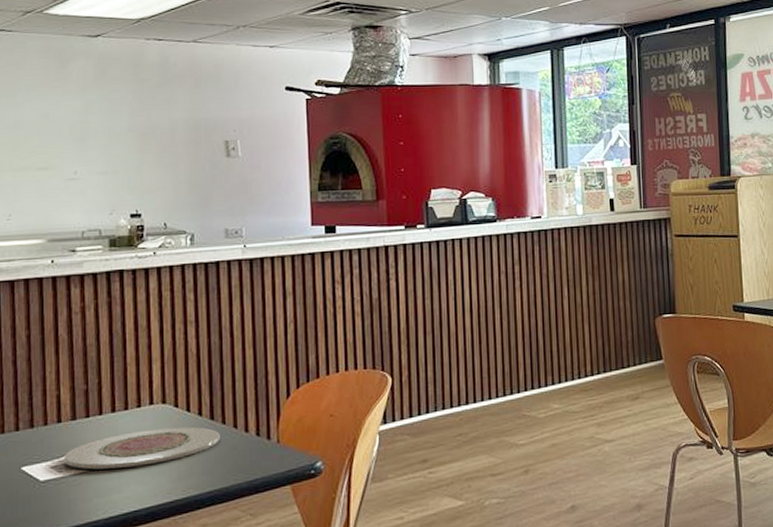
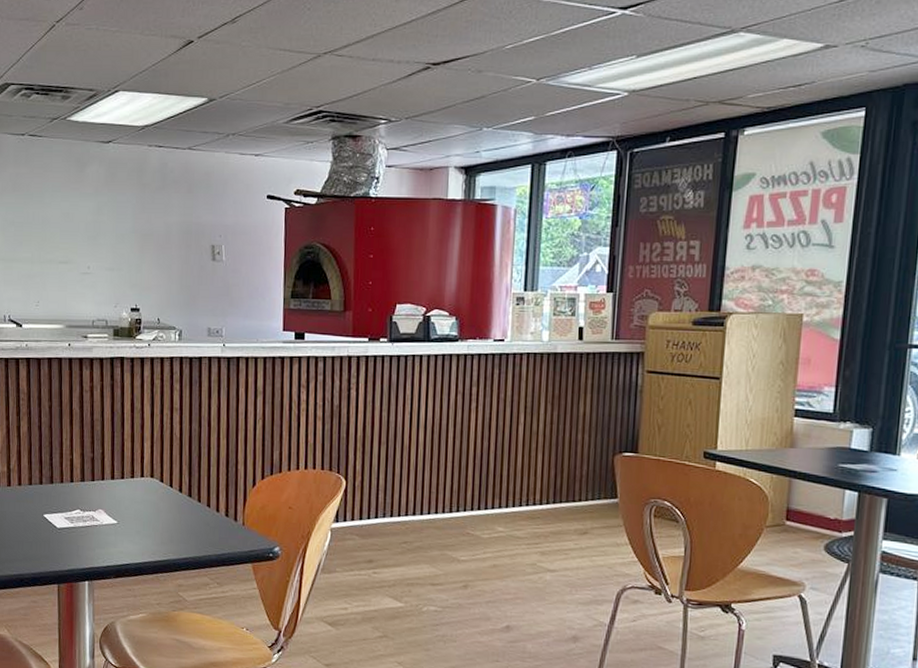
plate: present [64,426,220,470] -> none [75,498,196,528]

